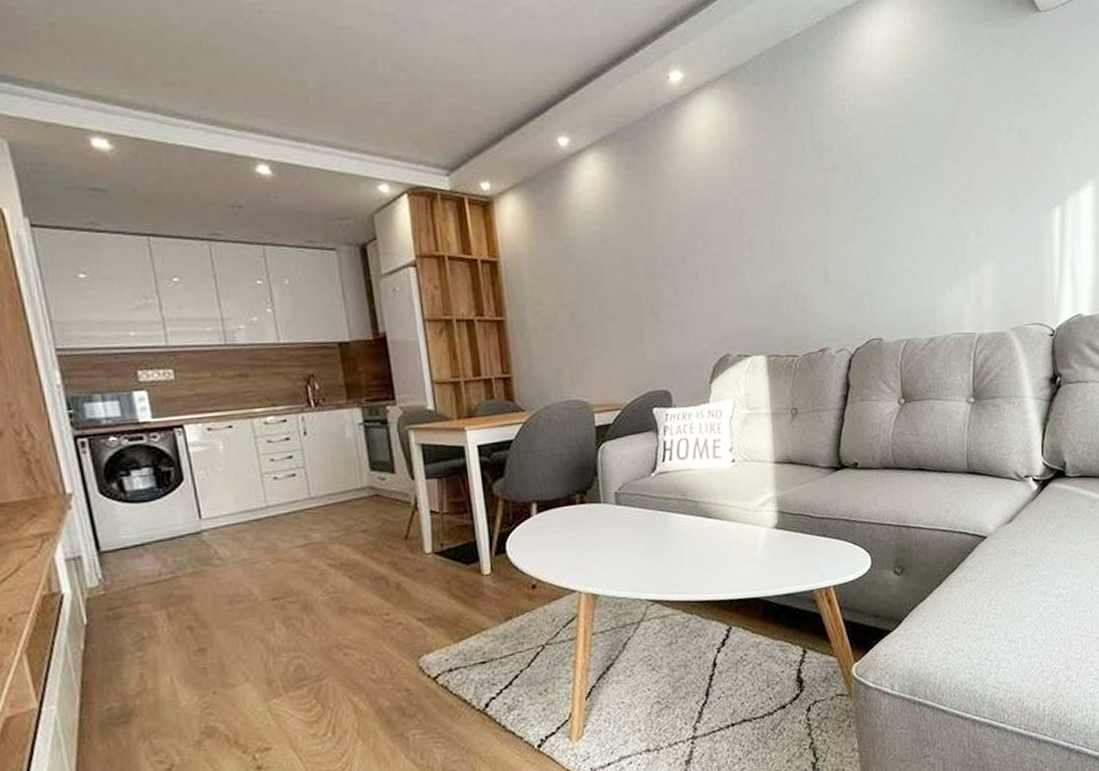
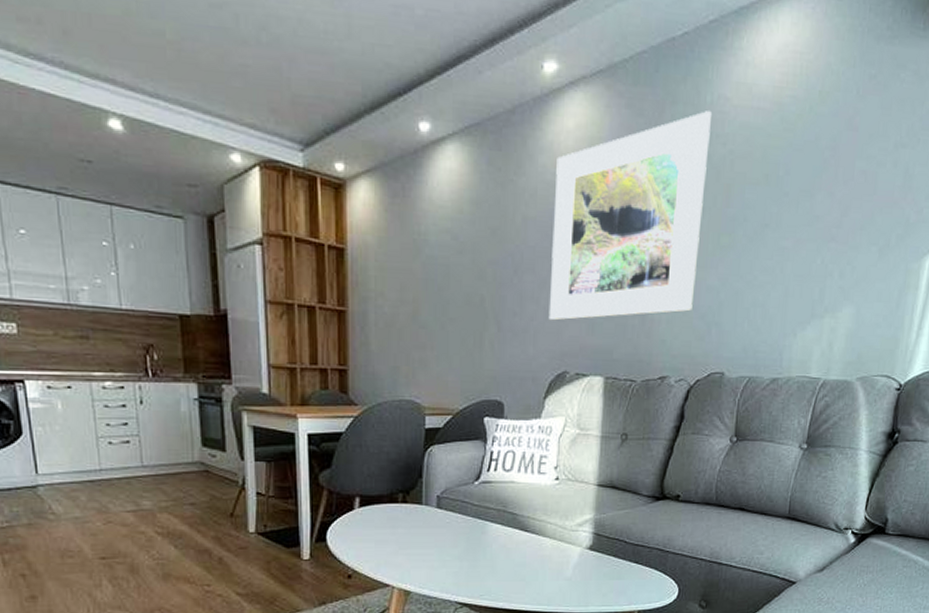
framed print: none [693,100,842,307] -> present [548,111,711,321]

